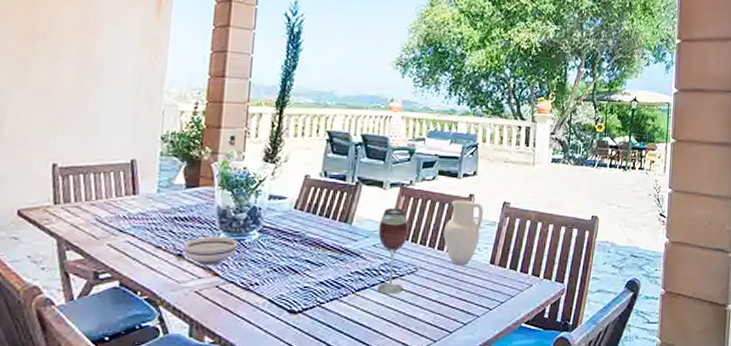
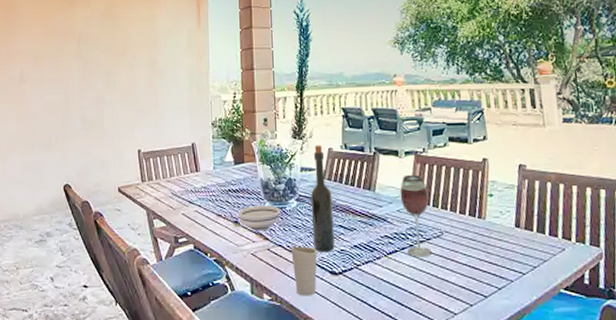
cup: none [244,283,276,338] -> present [291,246,317,296]
wine bottle: none [272,170,303,290] -> present [310,145,335,253]
pitcher: present [443,200,483,266] -> none [463,164,501,230]

